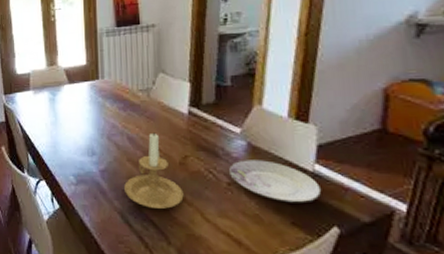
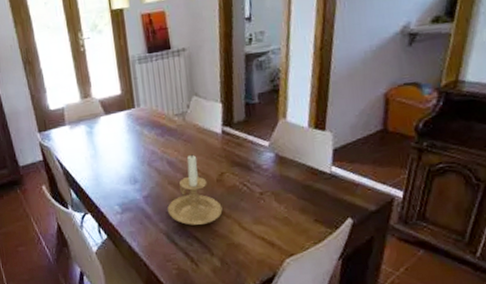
plate: present [229,160,322,203] -> none [261,168,338,203]

